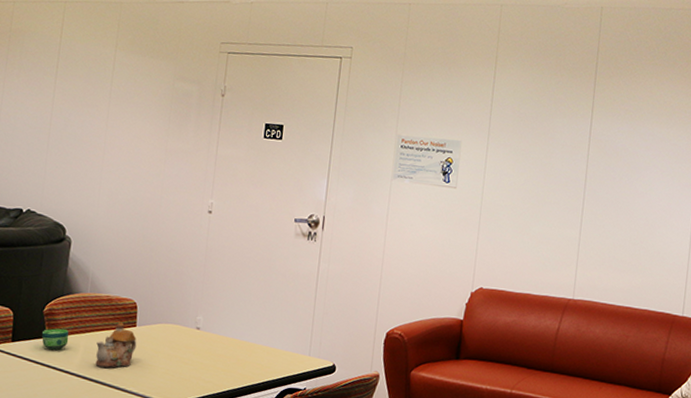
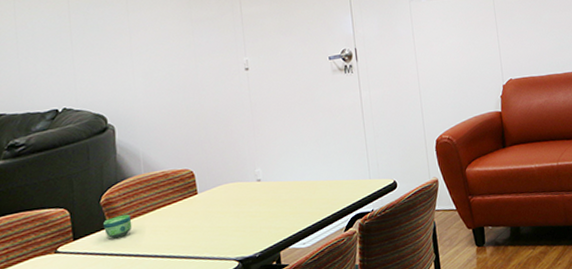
teapot: present [95,321,137,368] -> none [161,193,202,242]

